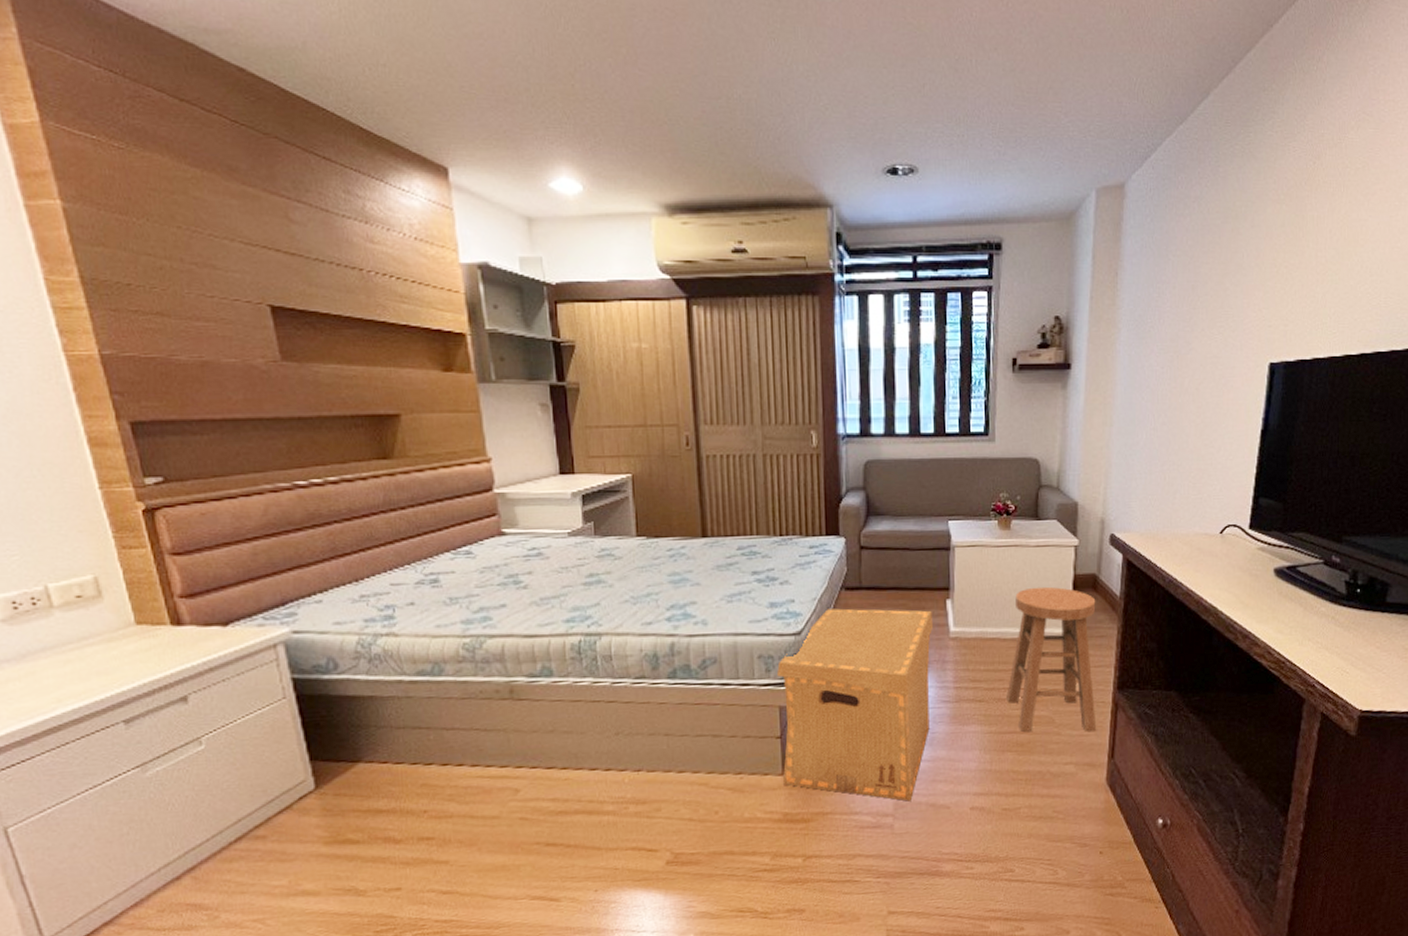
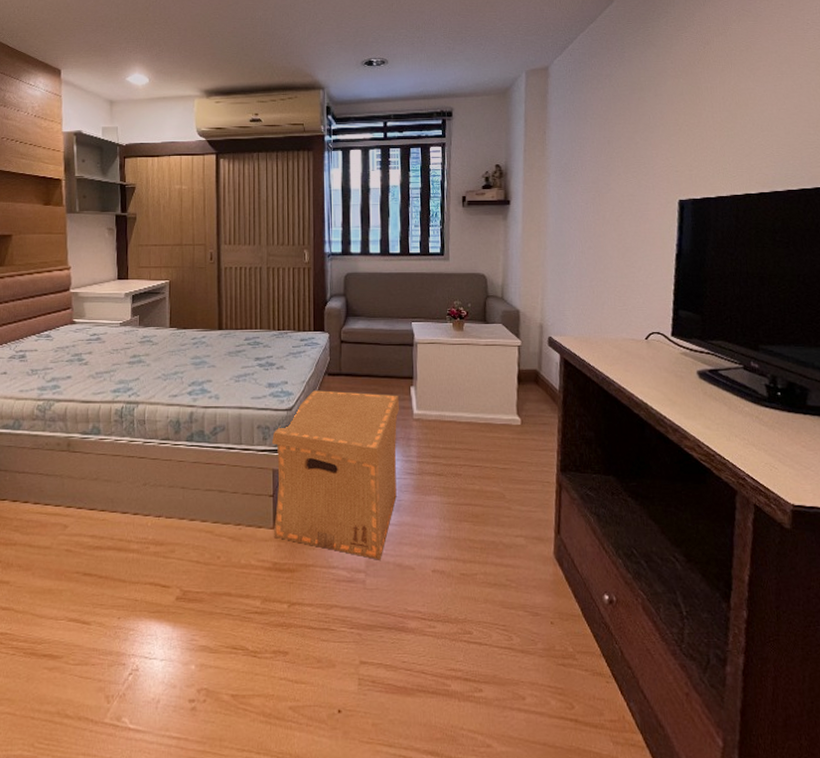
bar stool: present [1006,586,1097,732] -> none [462,379,544,509]

